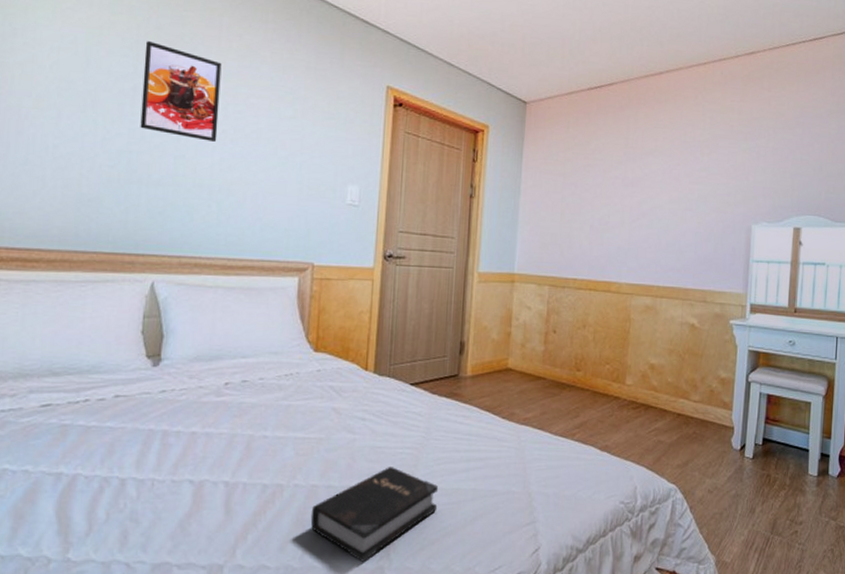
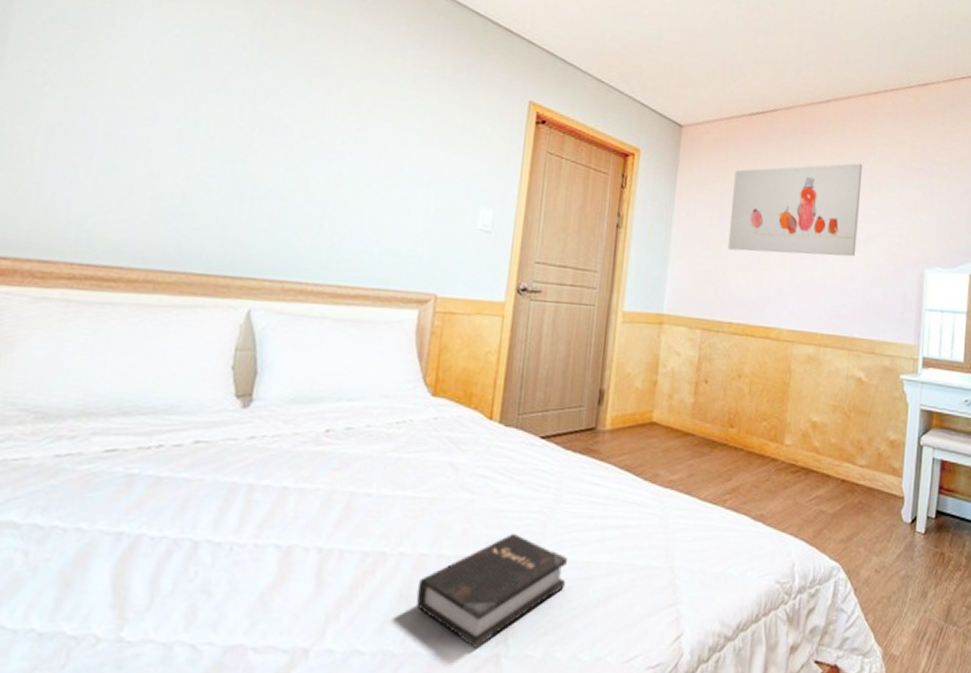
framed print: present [140,41,222,142] -> none [248,39,346,153]
wall art: none [571,130,694,216] -> present [727,163,863,257]

